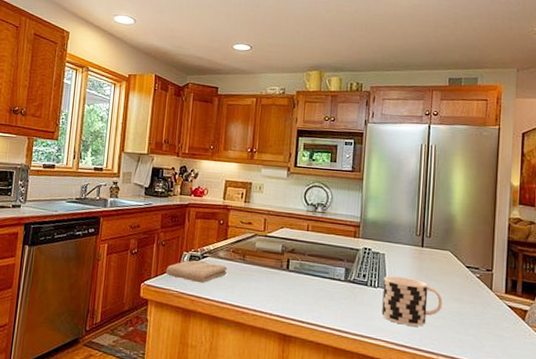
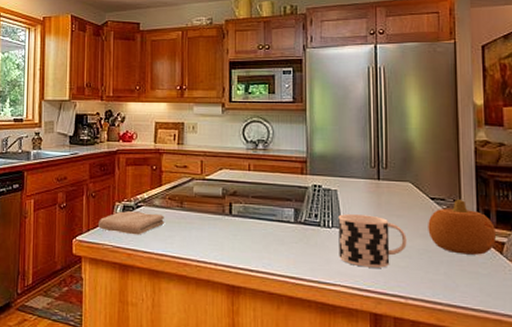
fruit: none [462,269,521,320] -> present [428,200,497,255]

